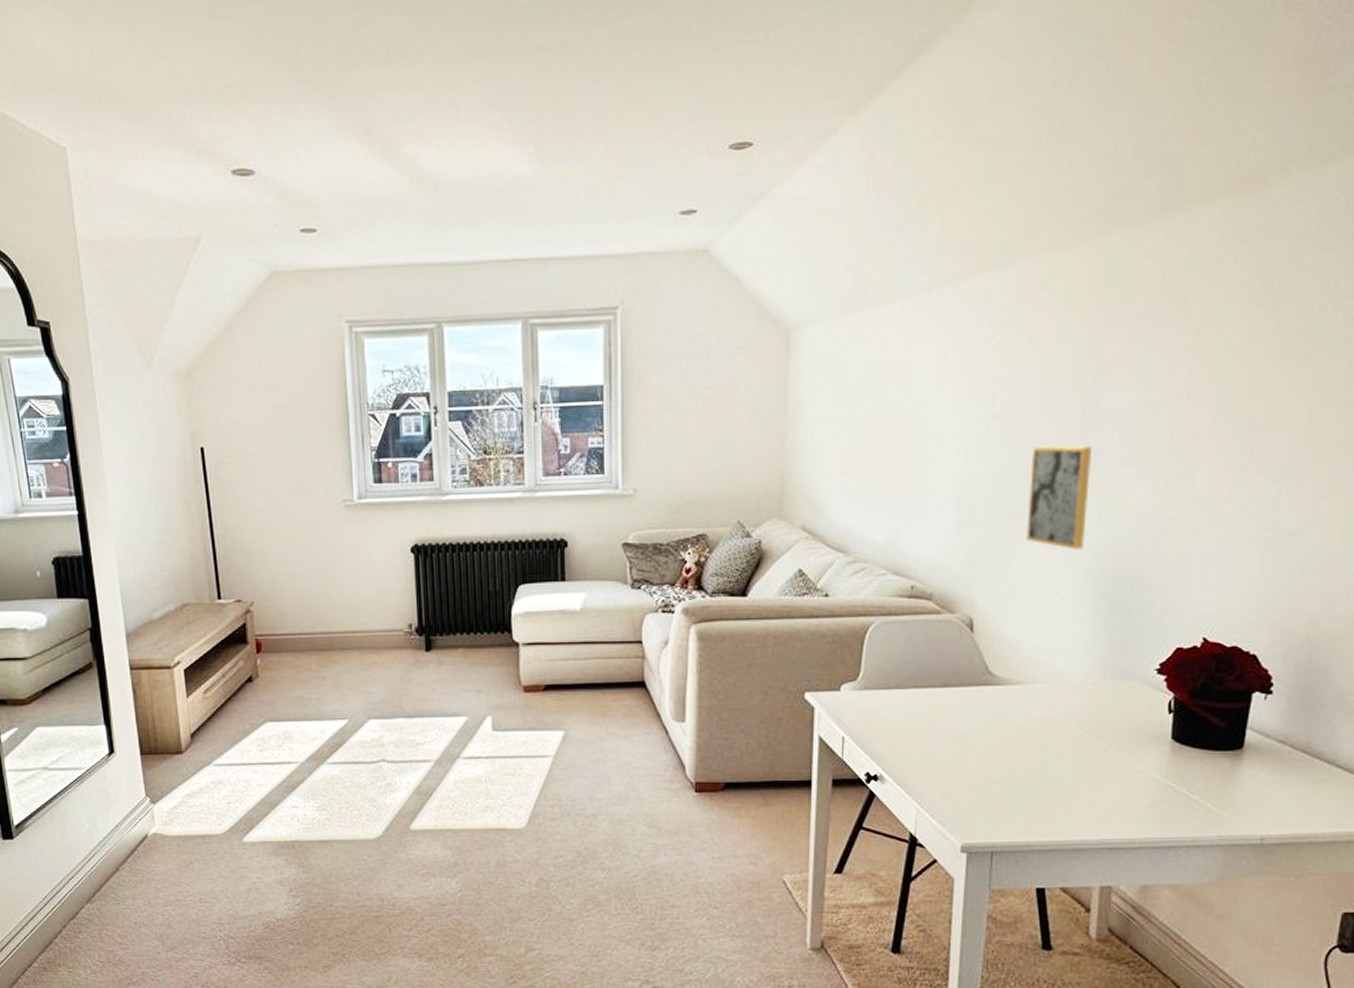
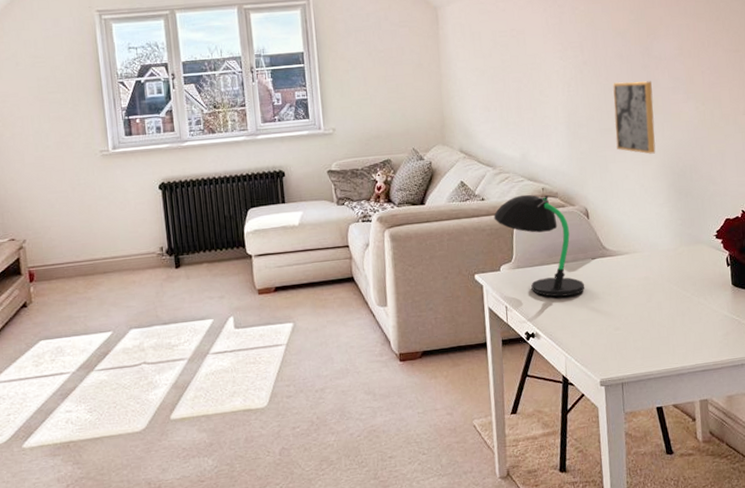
desk lamp: none [839,593,956,732] -> present [493,194,585,297]

